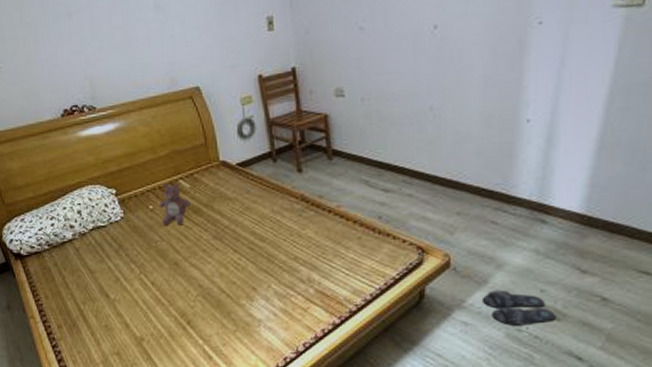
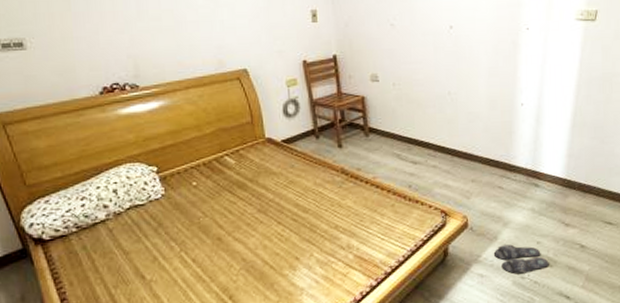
stuffed animal: present [158,183,192,226] -> none [202,159,237,202]

